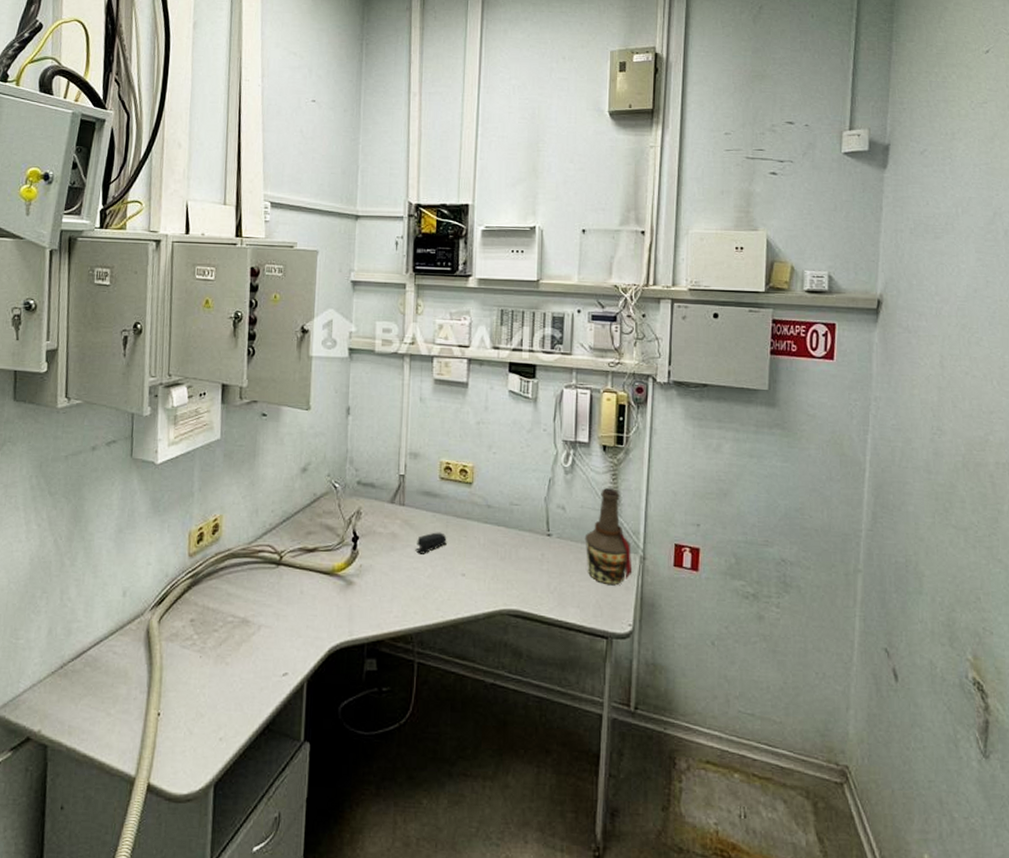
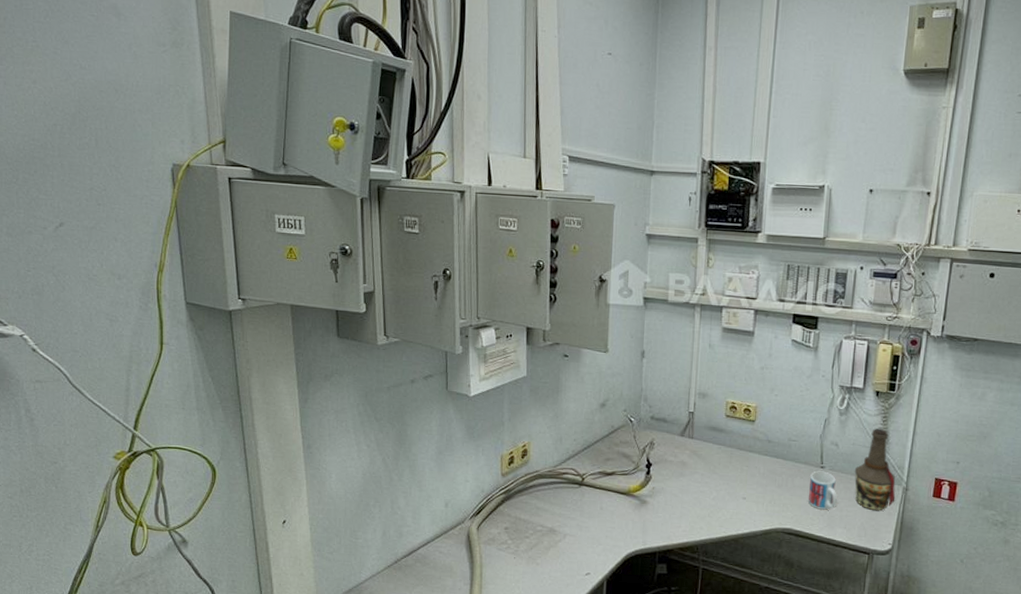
stapler: present [415,532,447,554] -> none [702,462,731,480]
mug: none [534,539,568,586] -> present [807,471,838,510]

